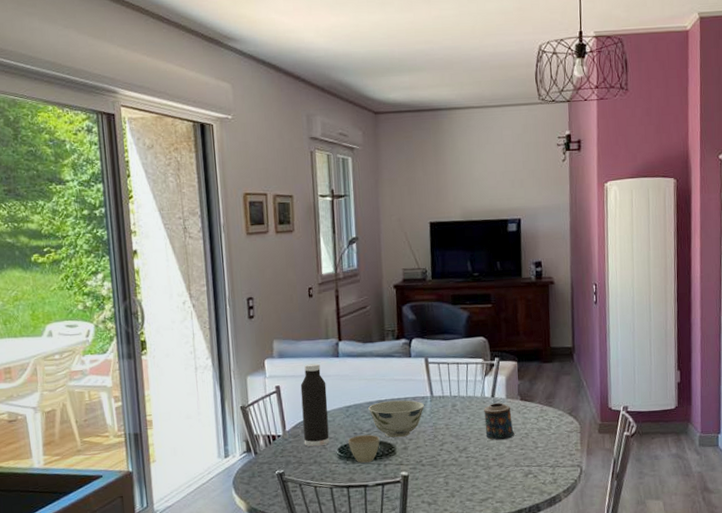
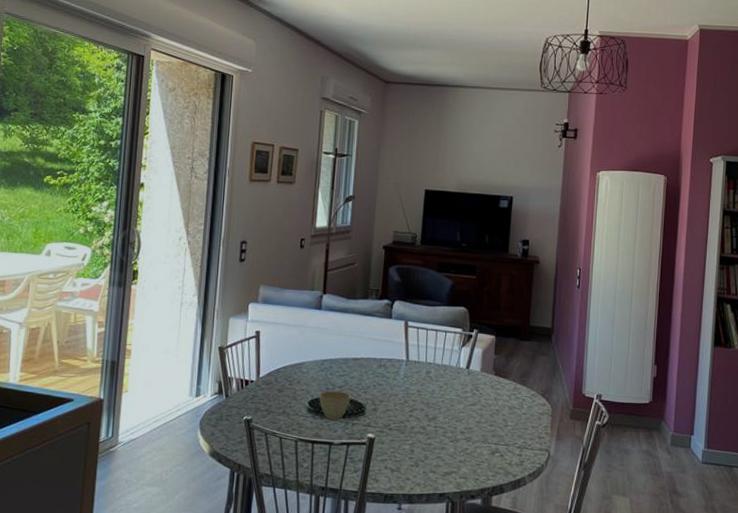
water bottle: present [300,363,330,447] -> none [275,313,305,397]
bowl: present [368,400,424,438] -> none [343,359,399,398]
candle: present [484,402,516,440] -> none [456,374,487,414]

